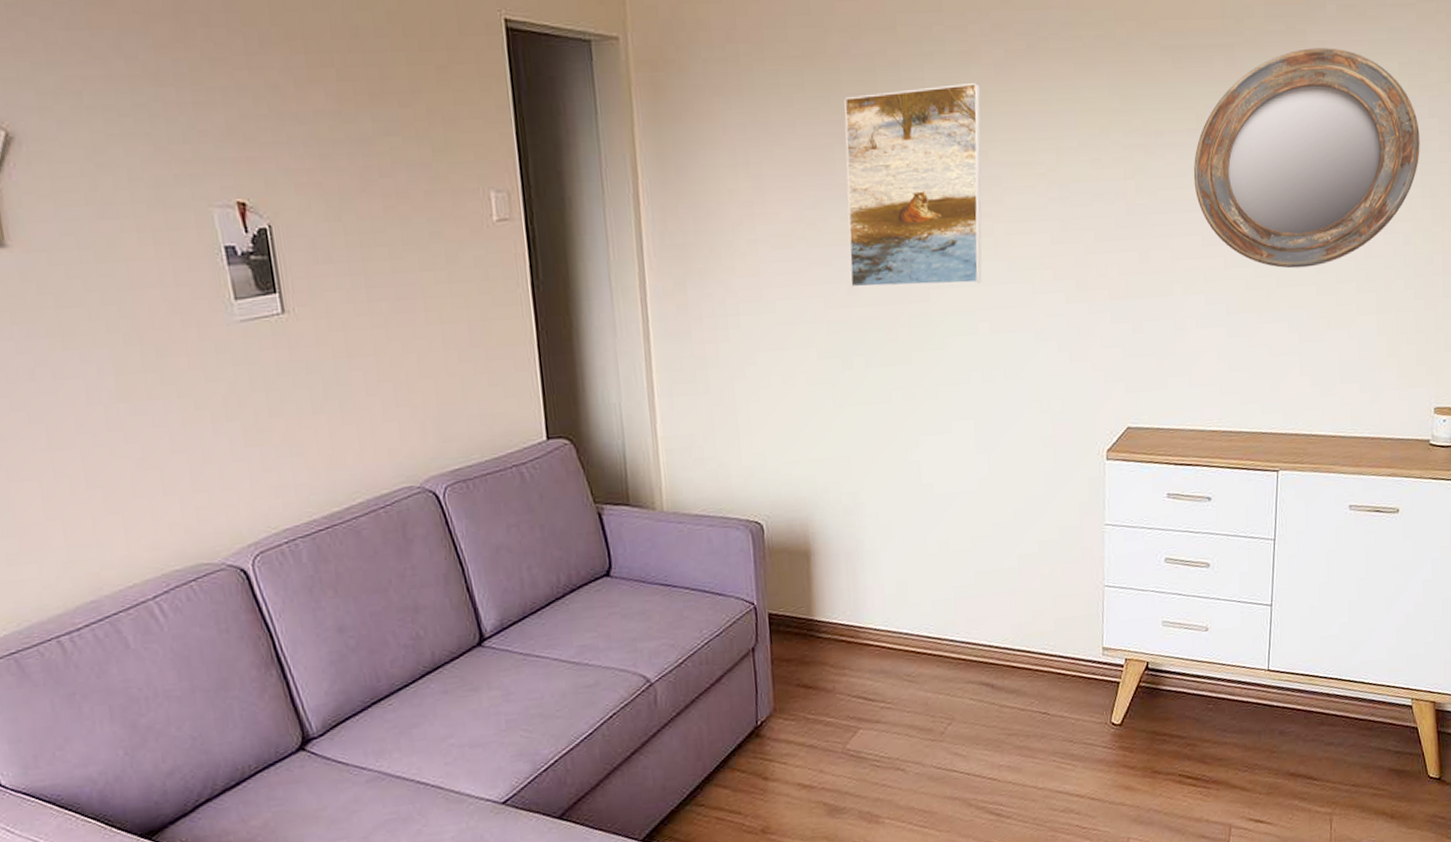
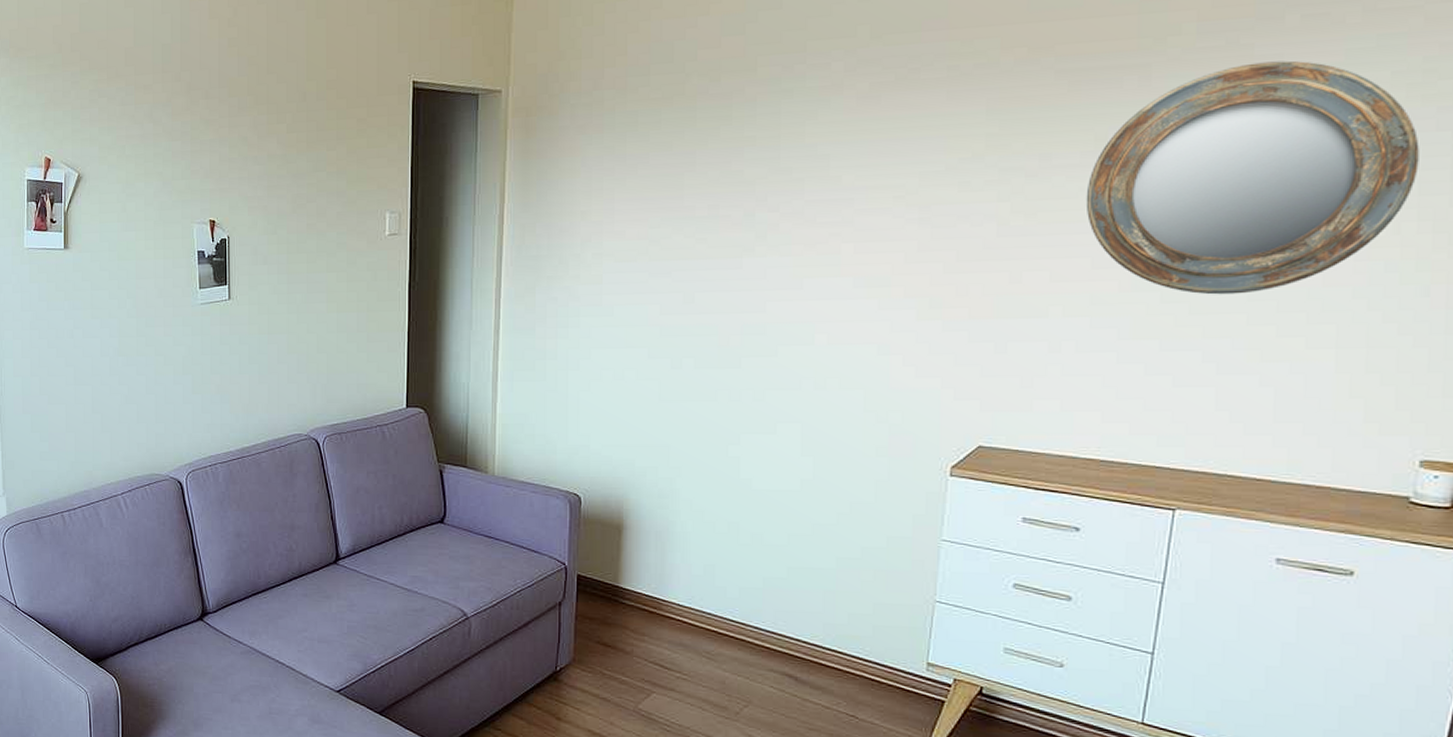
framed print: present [844,82,982,288] -> none [687,113,840,298]

